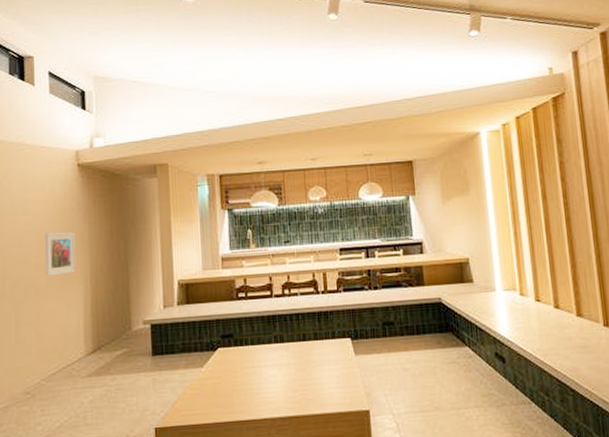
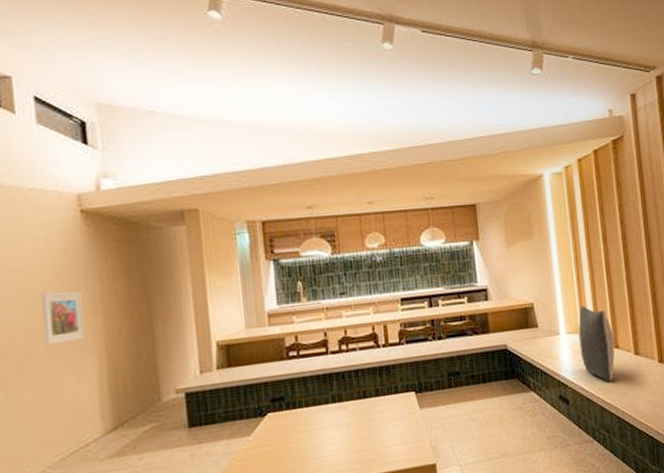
pillow: none [515,263,556,343] -> present [578,306,615,382]

